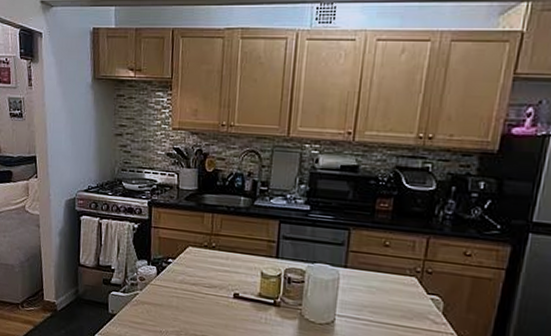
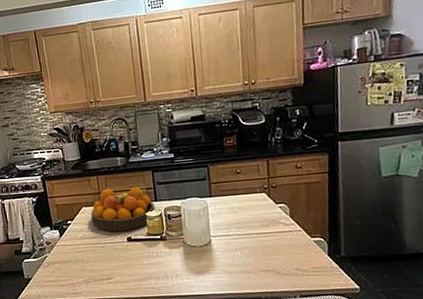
fruit bowl: none [196,231,274,286] -> present [91,187,155,232]

